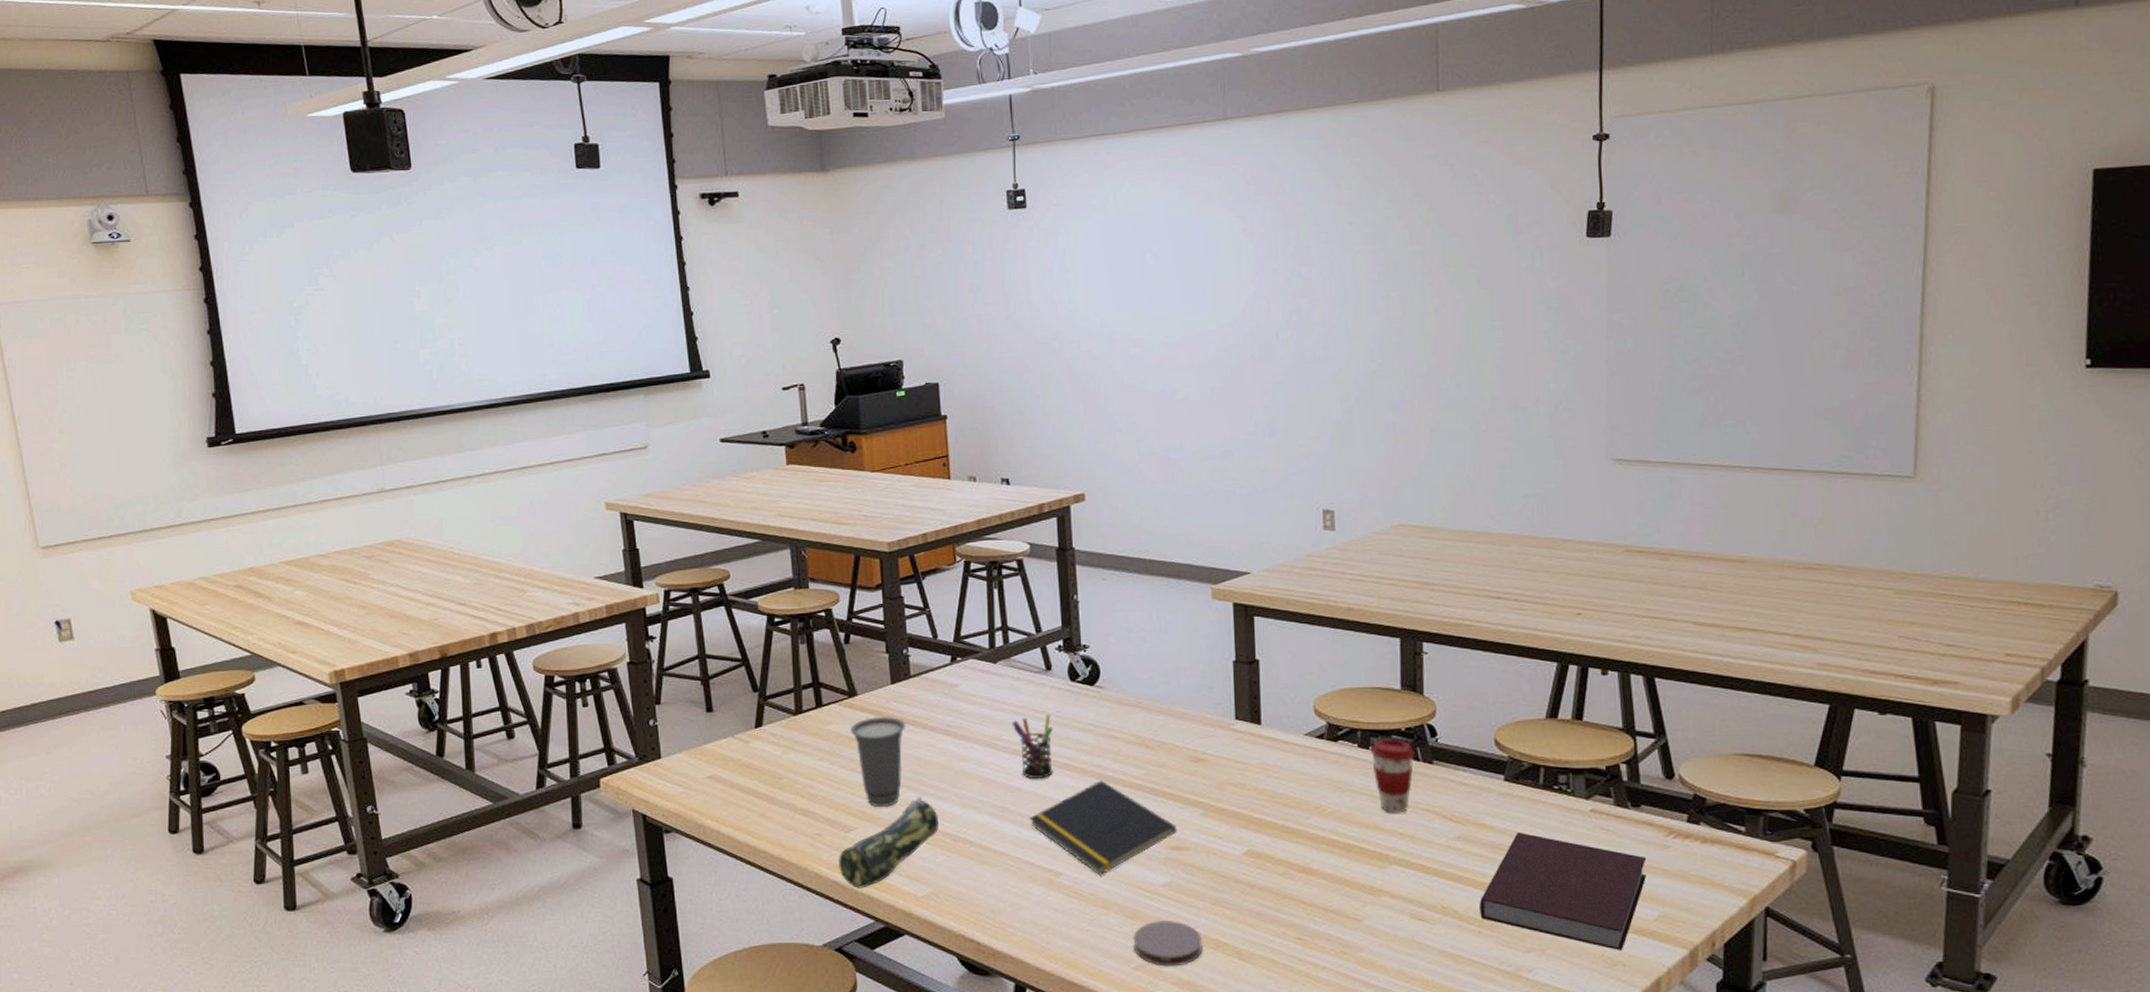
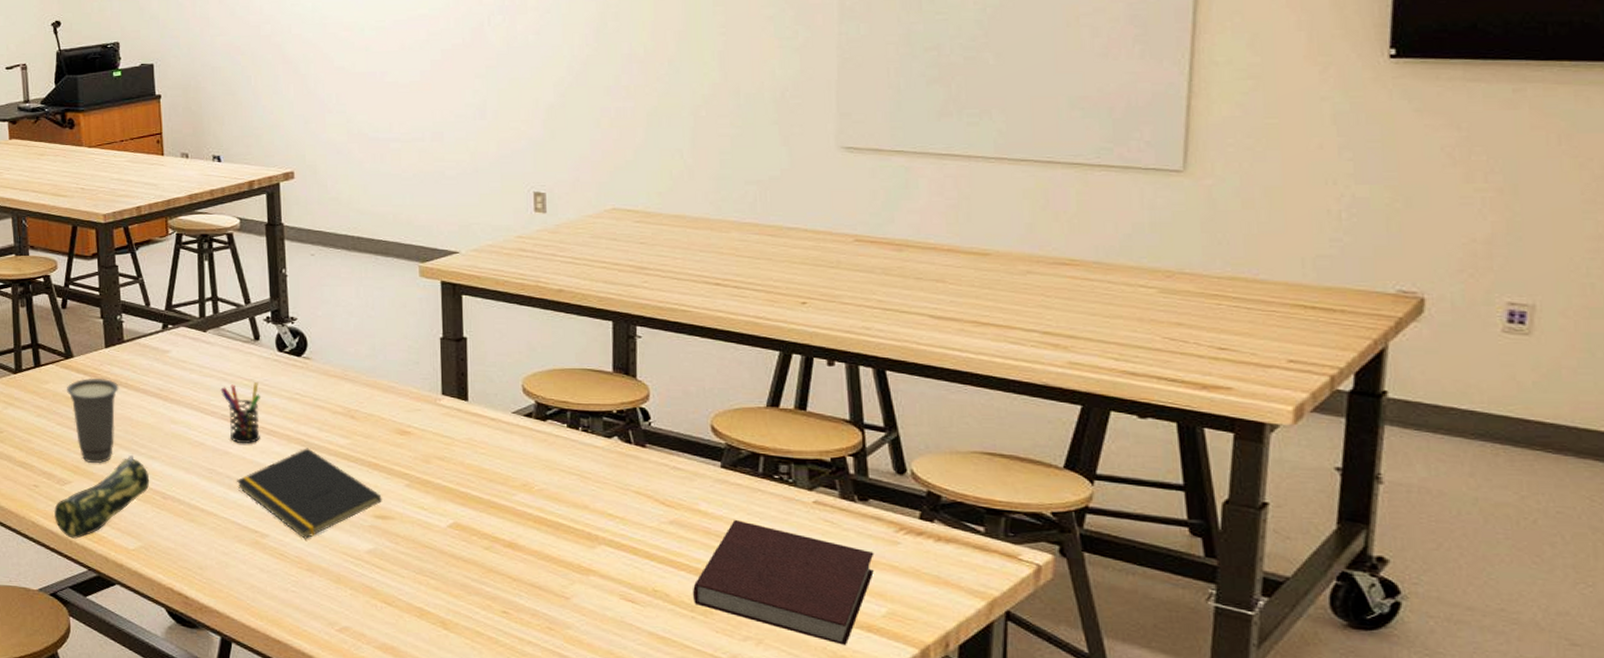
coaster: present [1133,921,1203,967] -> none [337,586,406,632]
coffee cup: present [1370,738,1415,813] -> none [580,420,626,495]

